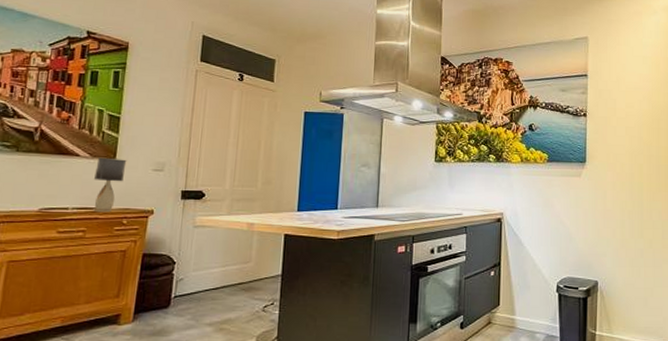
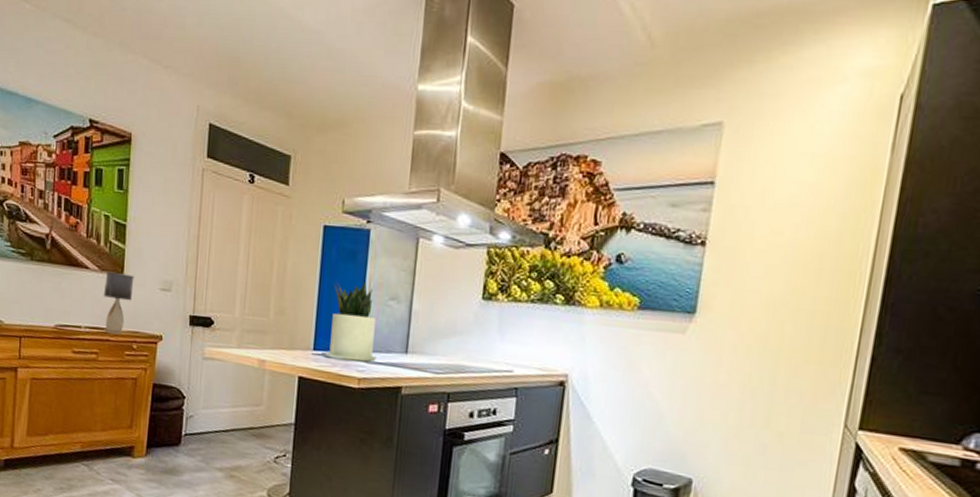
planter: none [308,154,353,217] -> present [325,281,377,363]

